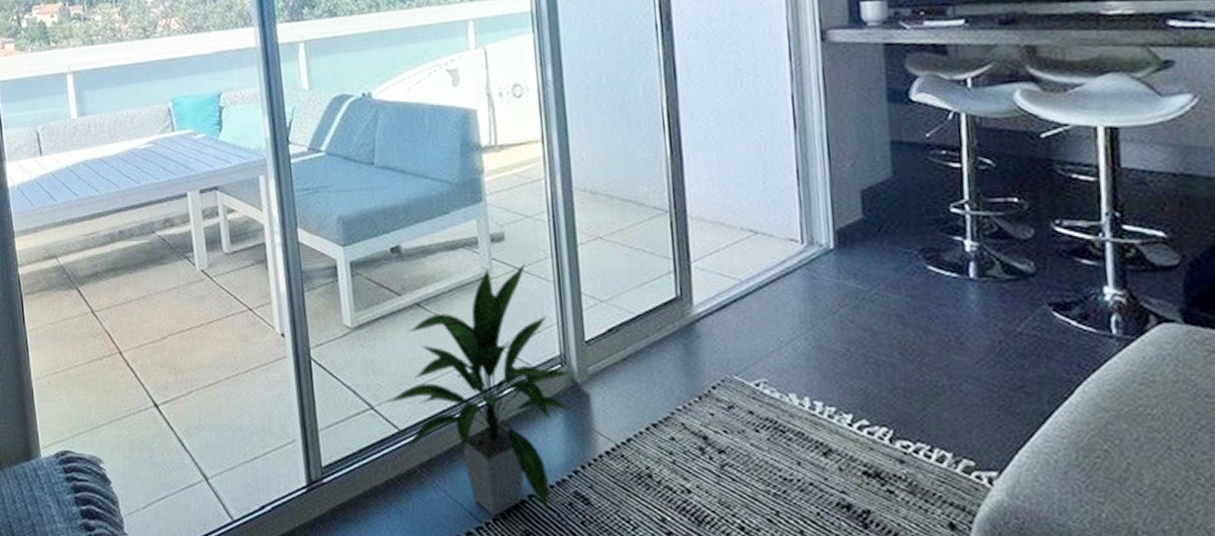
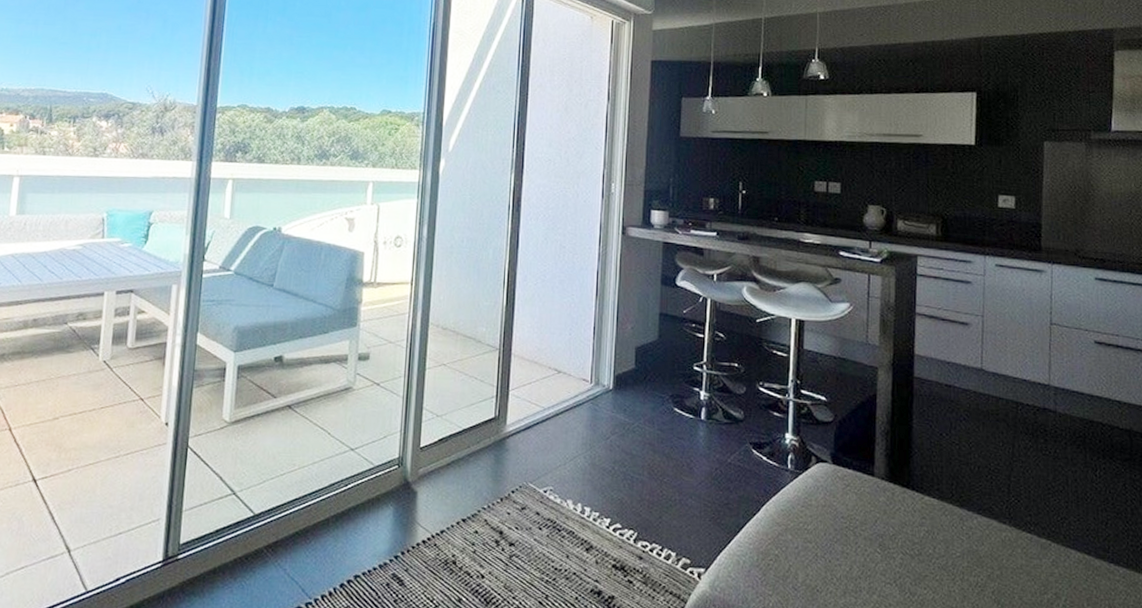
indoor plant: present [387,264,570,516] -> none [248,380,404,594]

